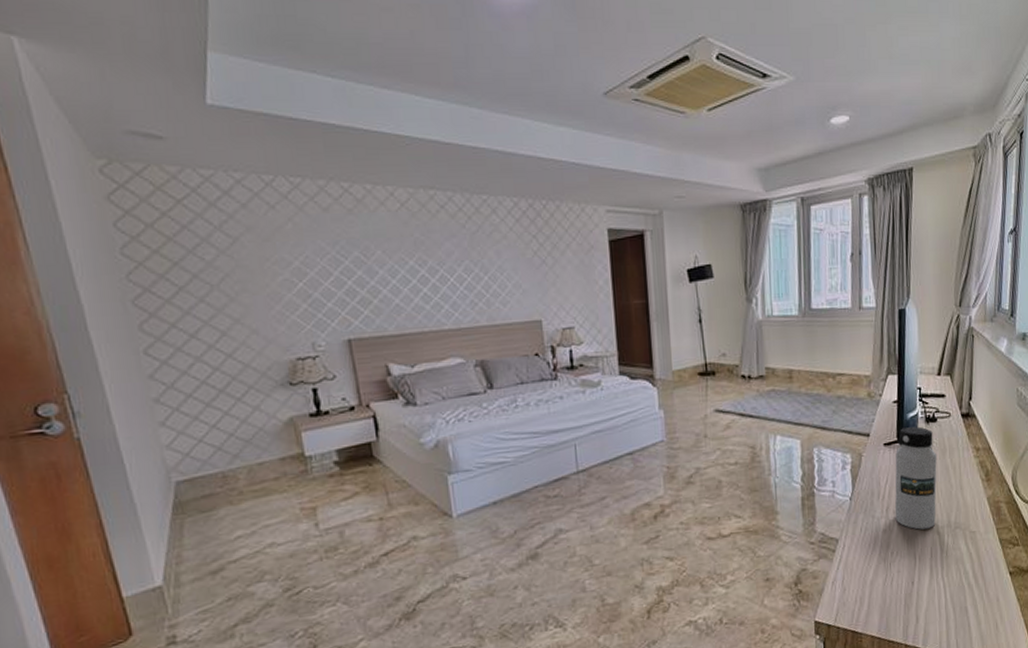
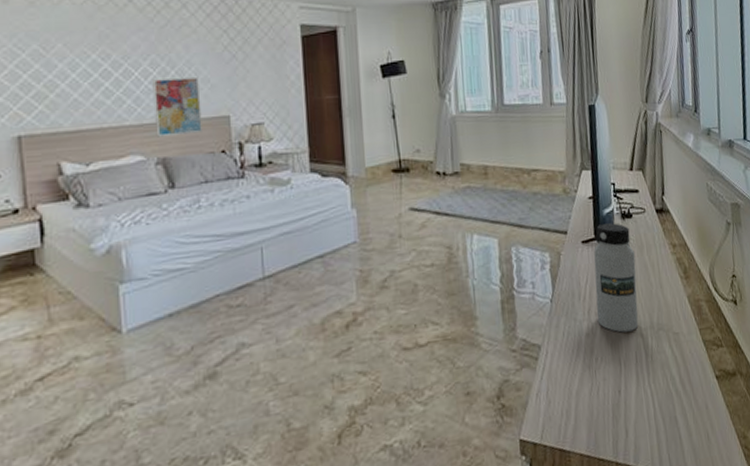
wall art: none [467,282,516,341] -> present [152,76,202,138]

